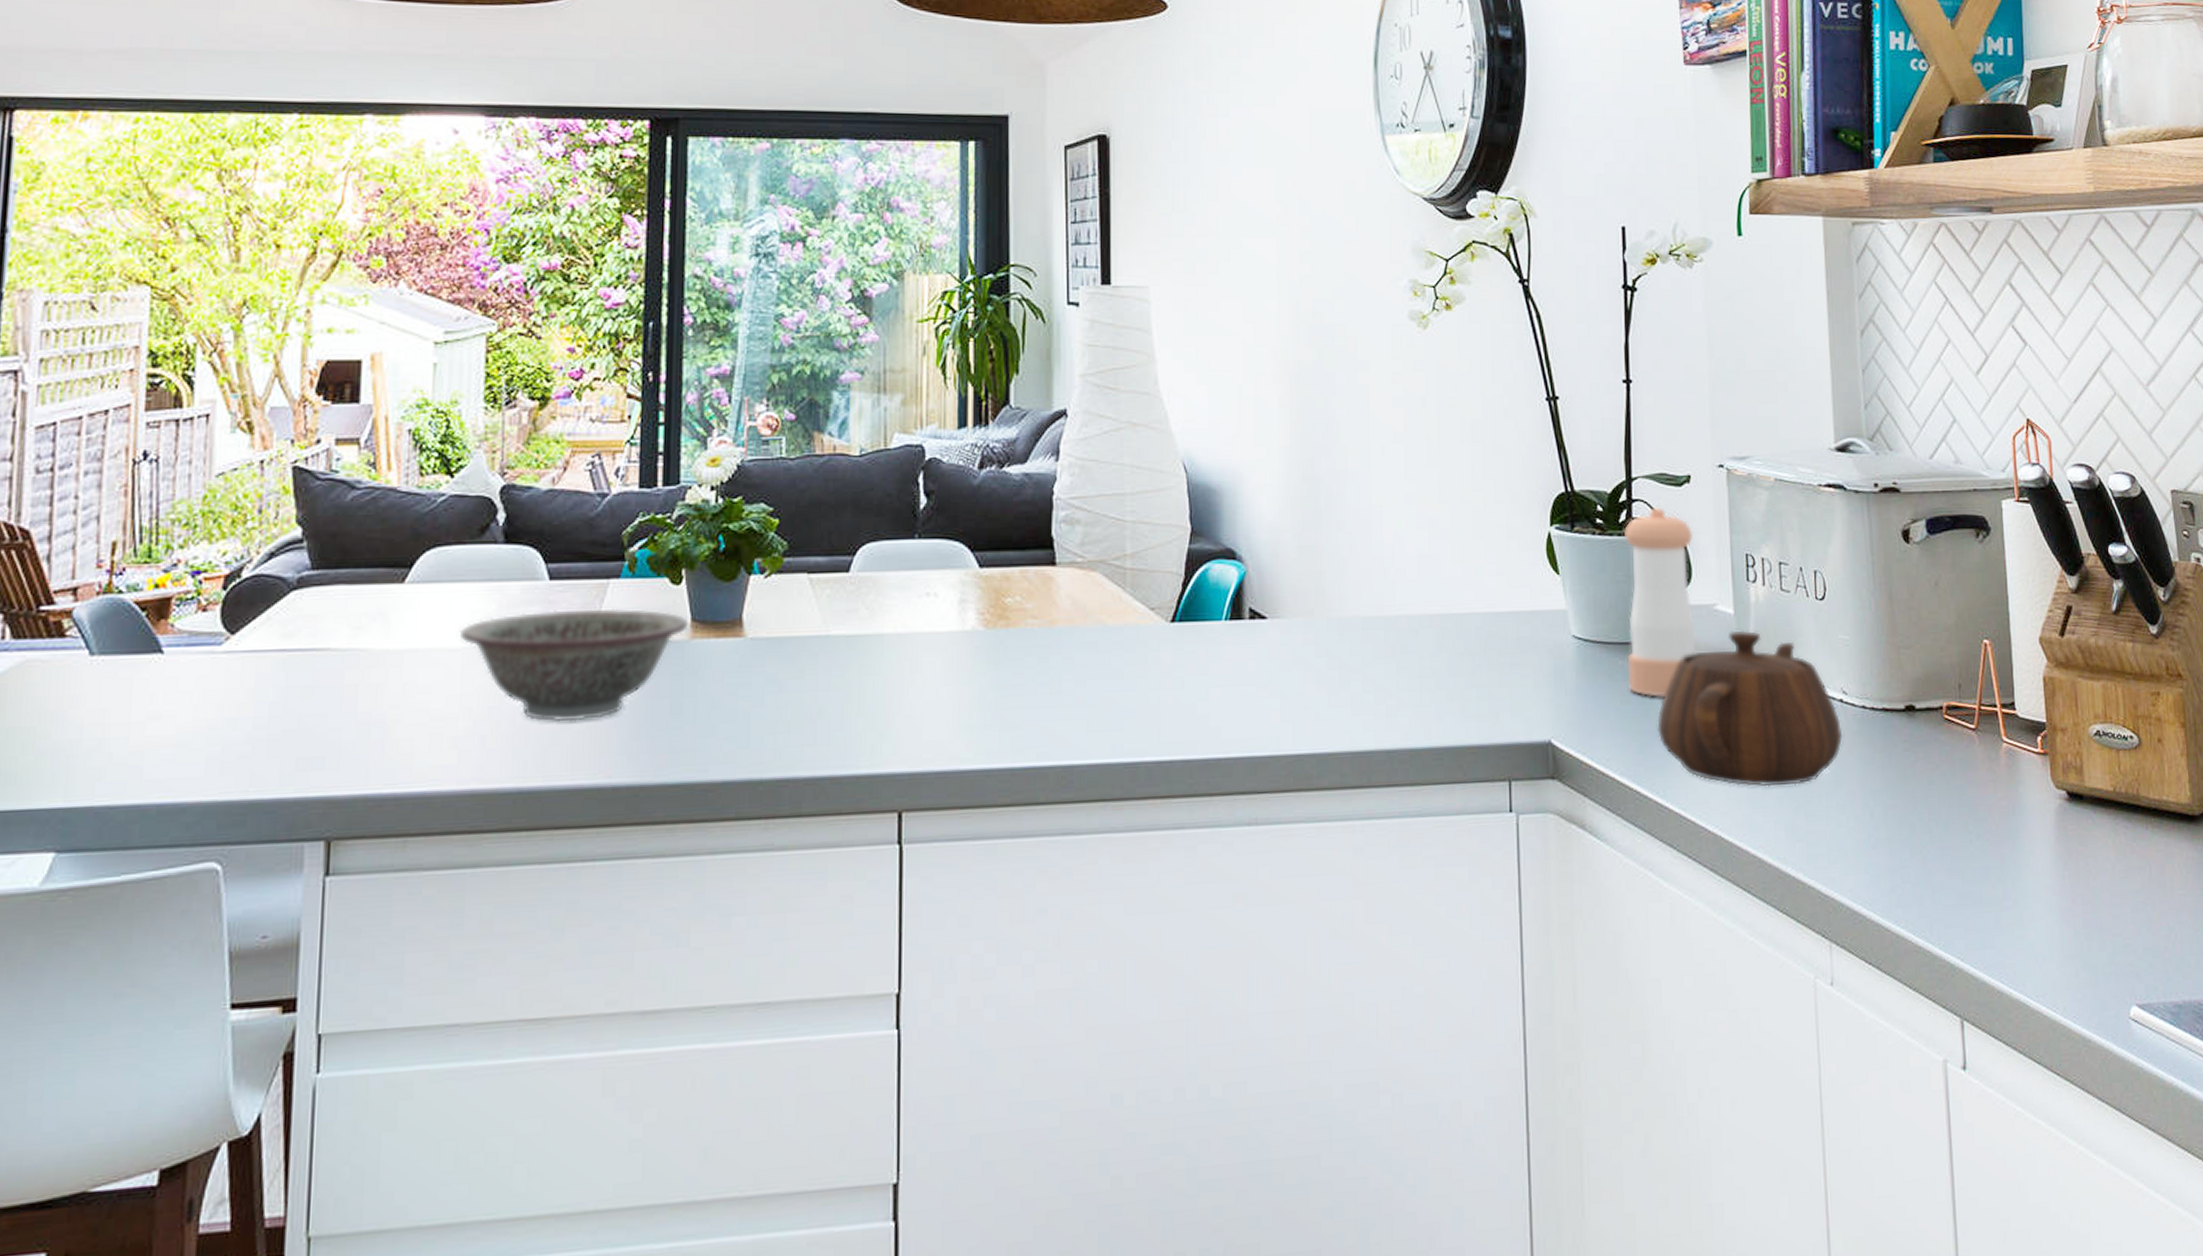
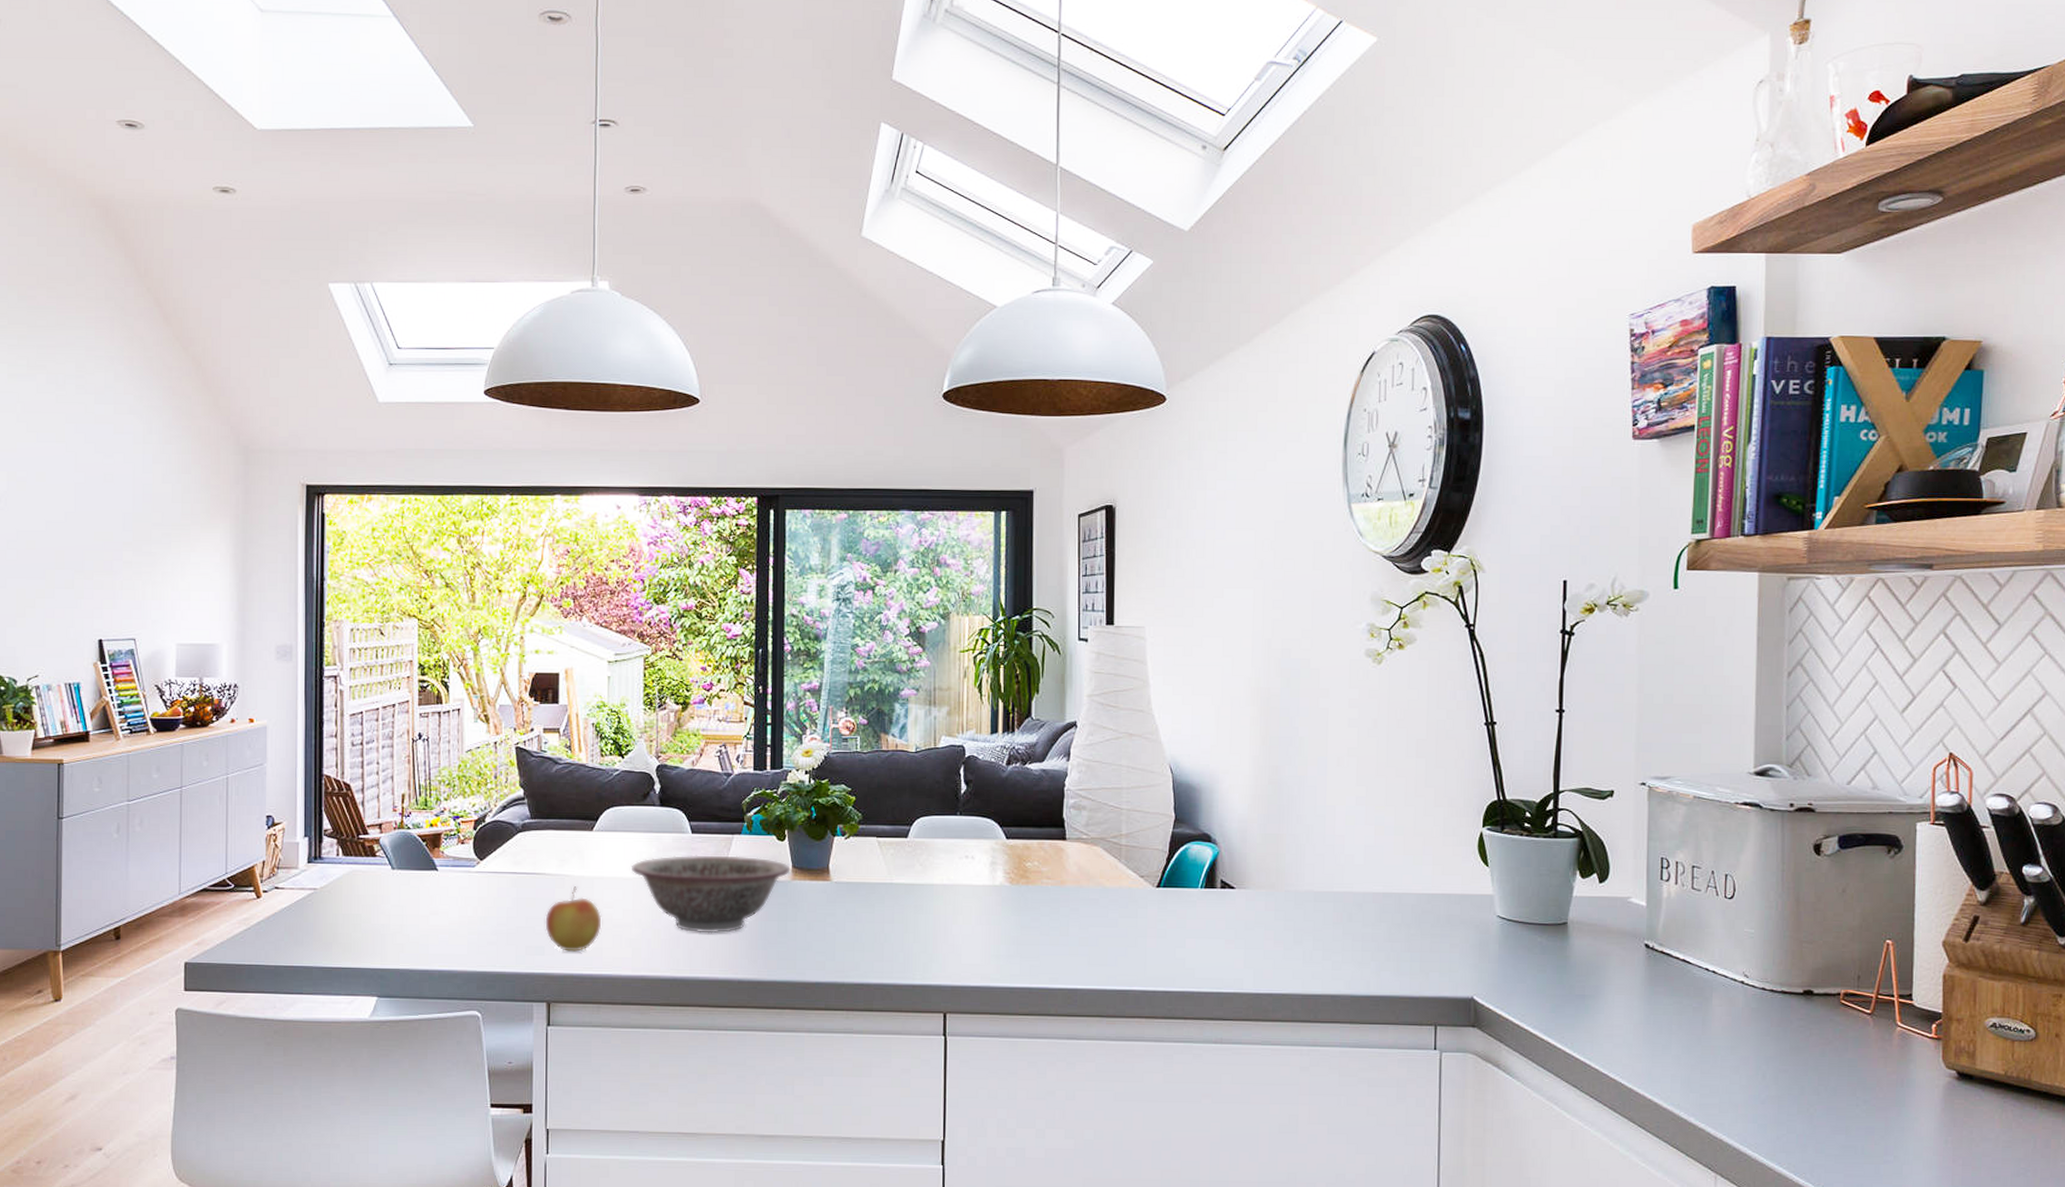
apple: none [327,665,414,762] -> present [545,886,602,952]
pepper shaker: present [1623,507,1698,698] -> none [1545,816,1613,970]
teapot: present [1657,630,1843,787] -> none [1569,919,1742,1048]

